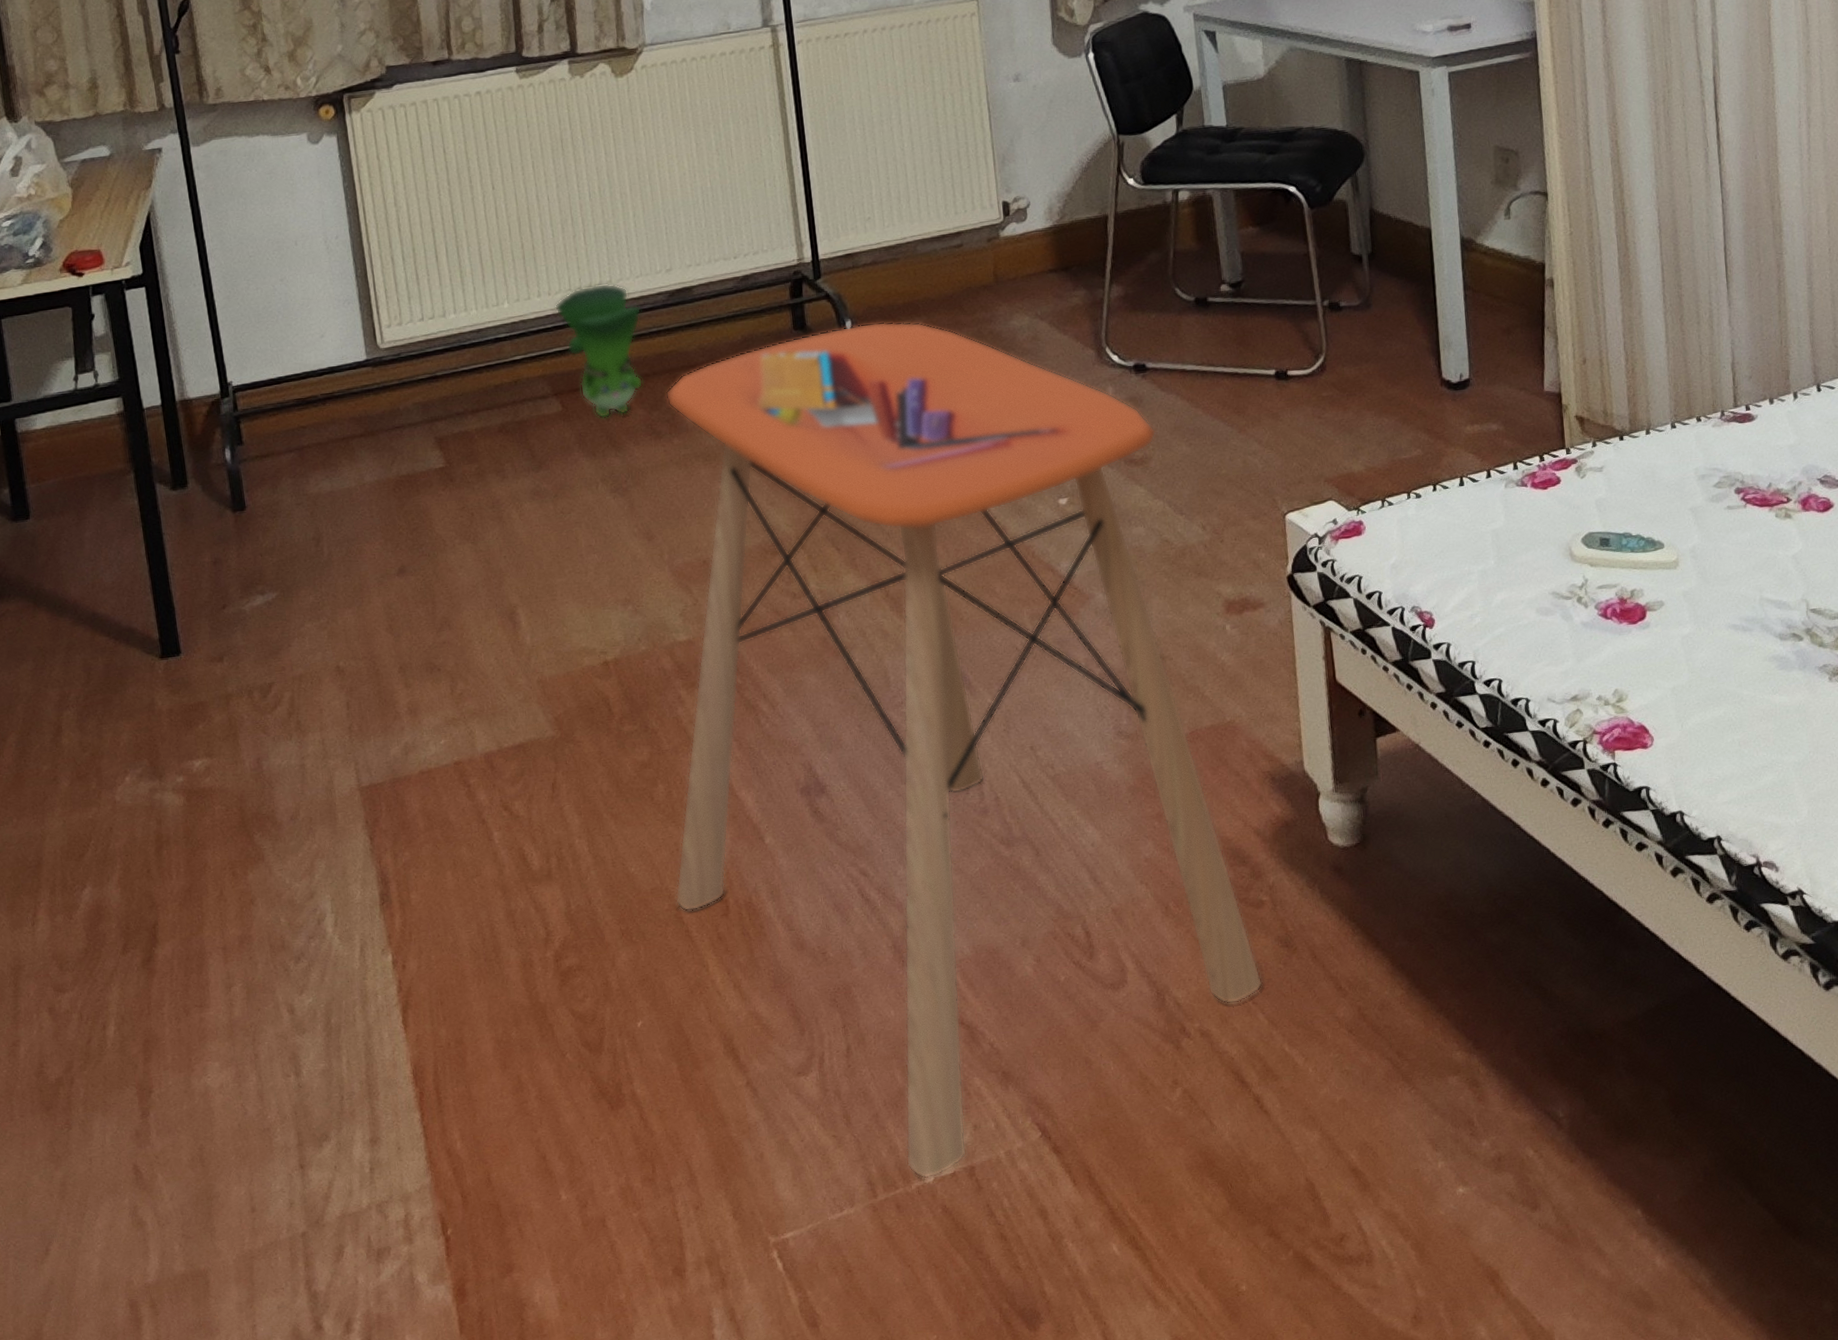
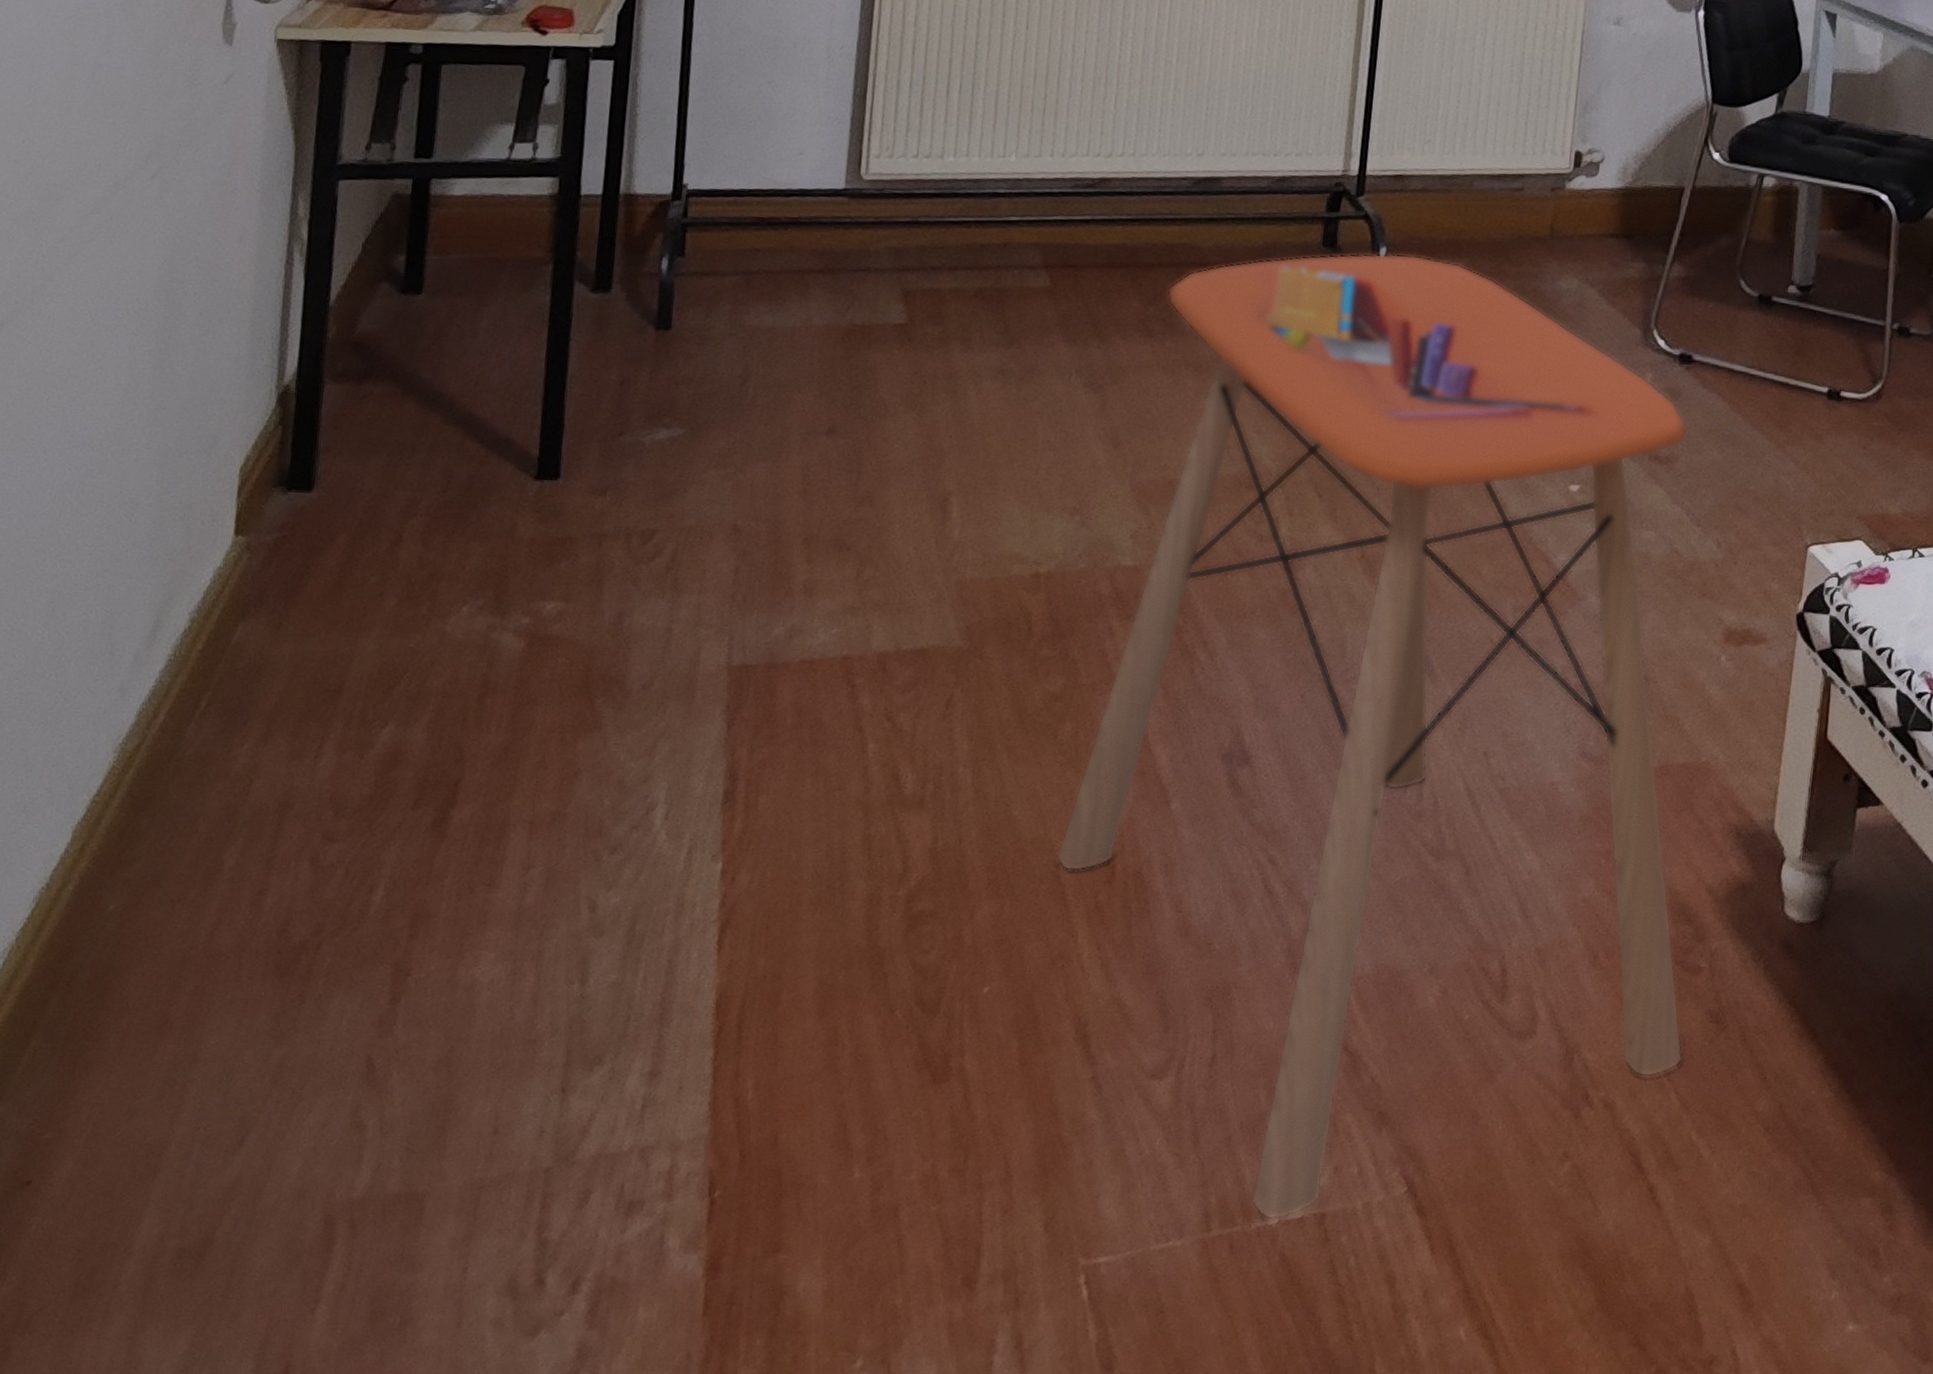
toy figurine: present [555,283,644,419] -> none [1066,154,1161,304]

